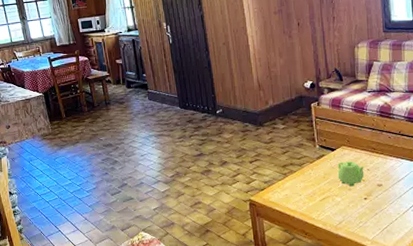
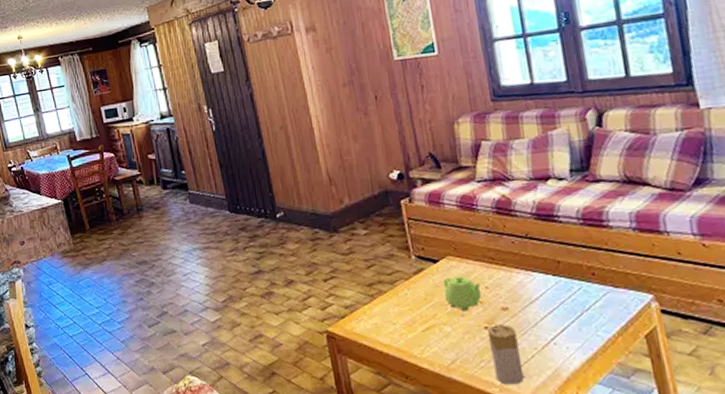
candle: none [366,196,389,239] -> present [487,324,525,385]

